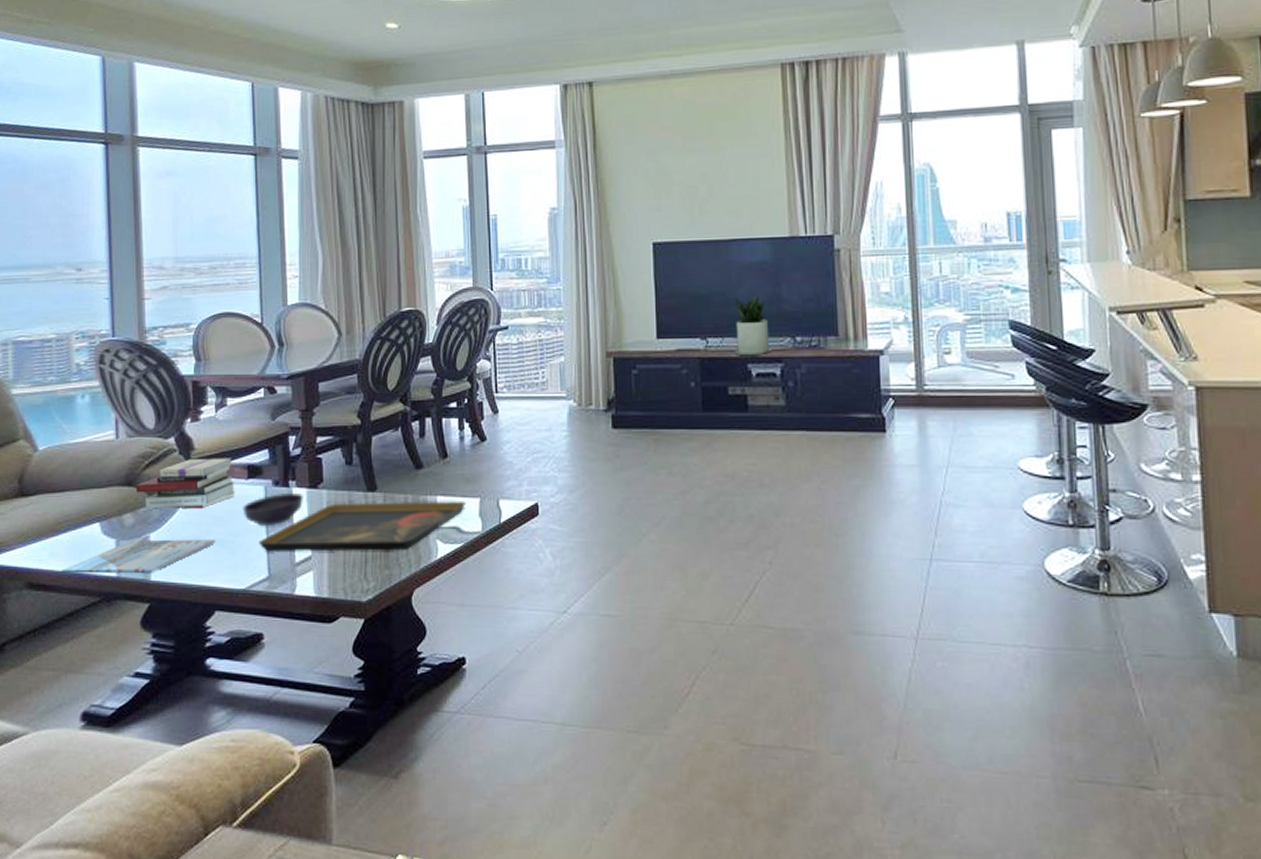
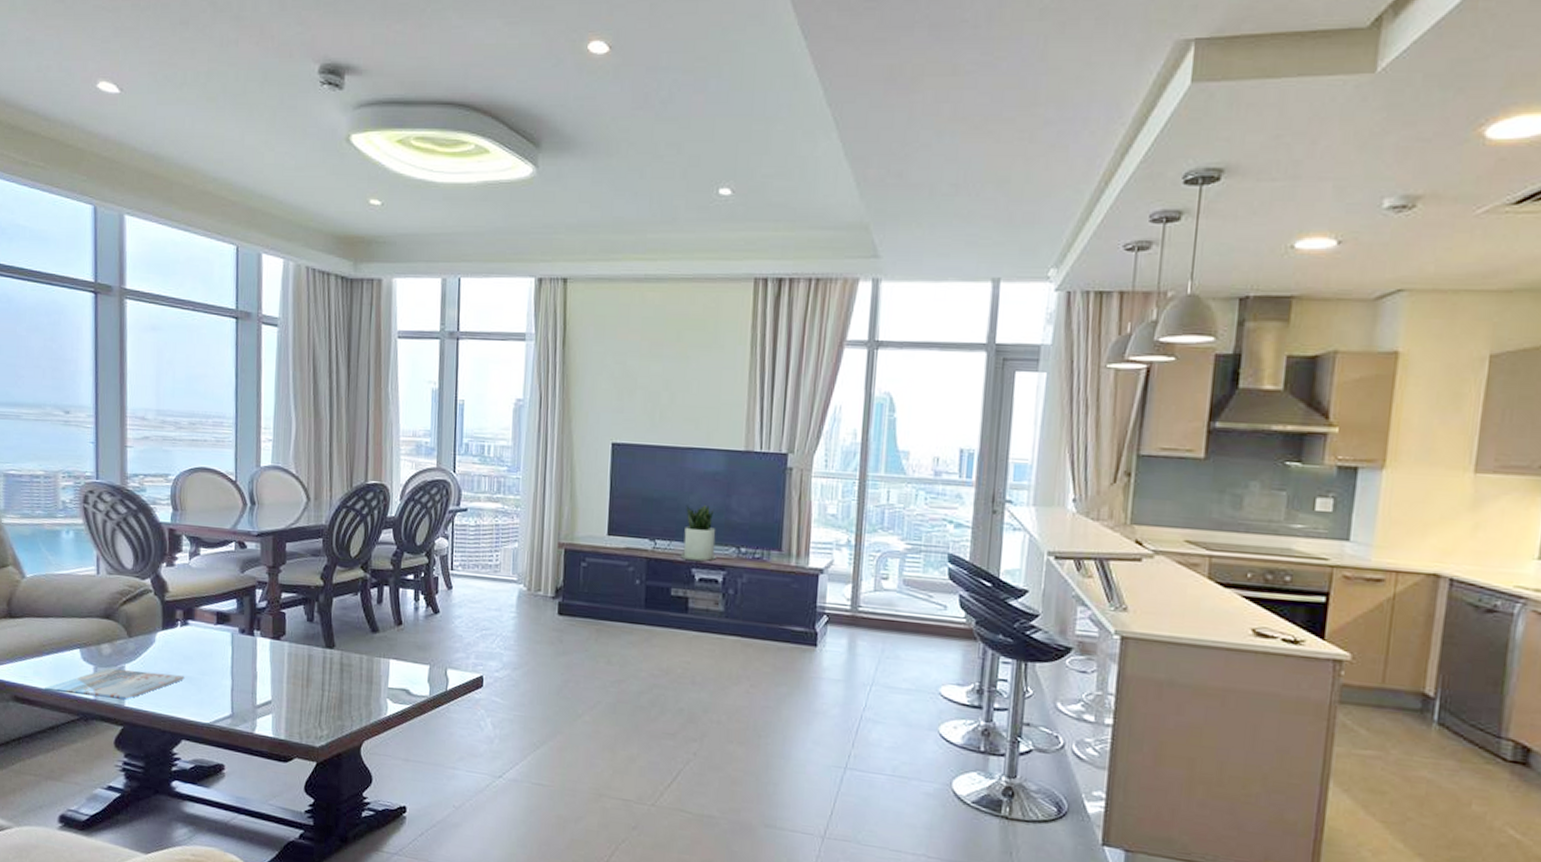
books: present [135,458,236,509] -> none [113,600,205,647]
bowl: present [242,492,303,527] -> none [210,640,266,671]
decorative tray: present [259,501,466,552] -> none [224,655,416,705]

